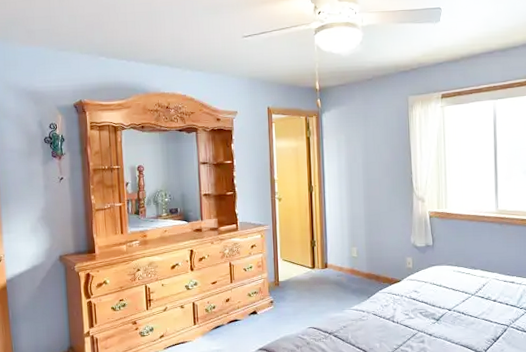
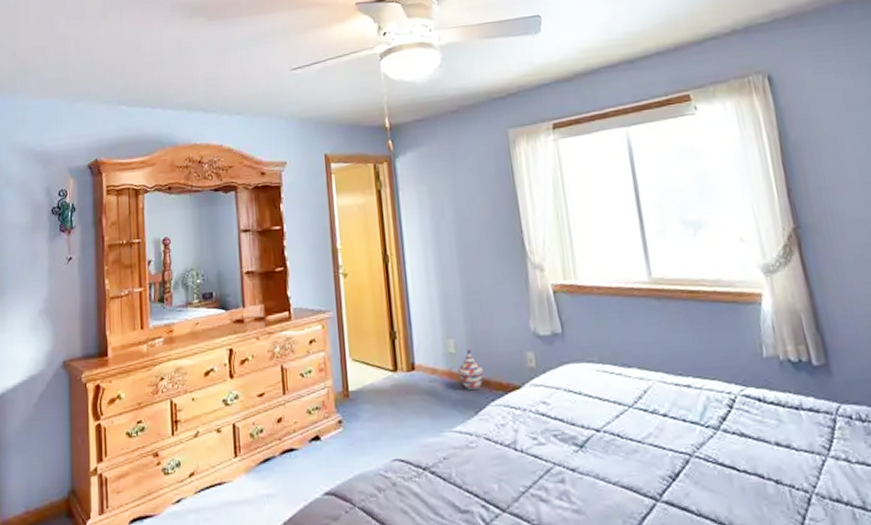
woven basket: none [357,255,376,283] -> present [457,349,484,391]

